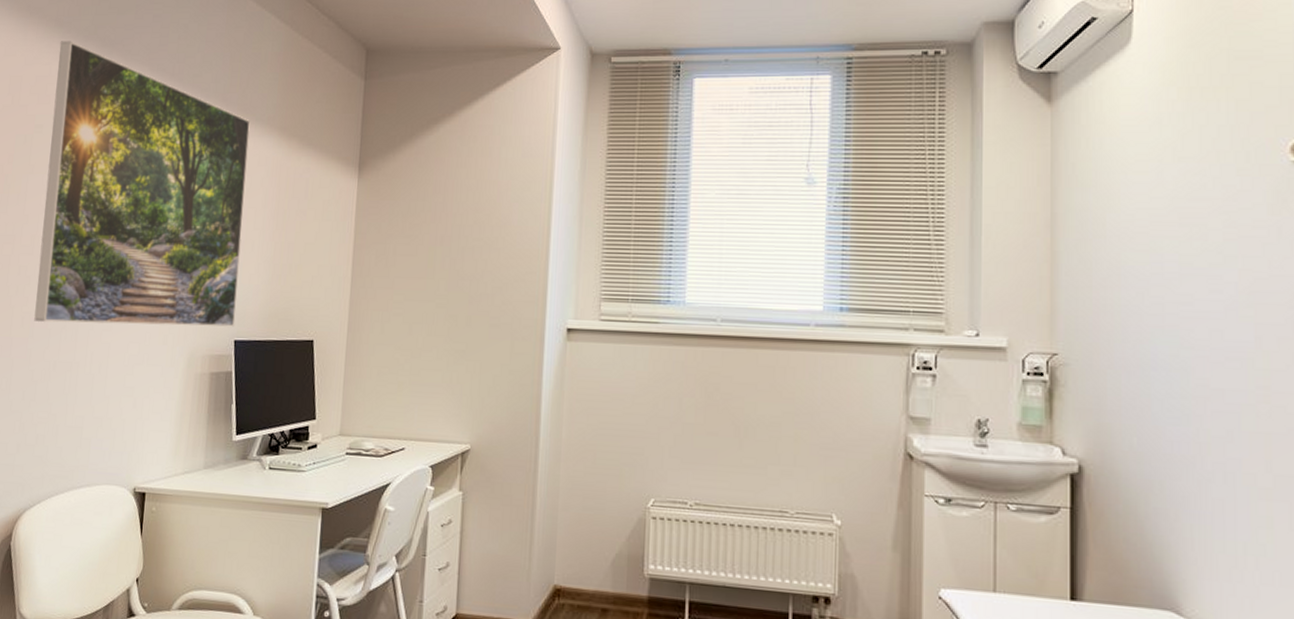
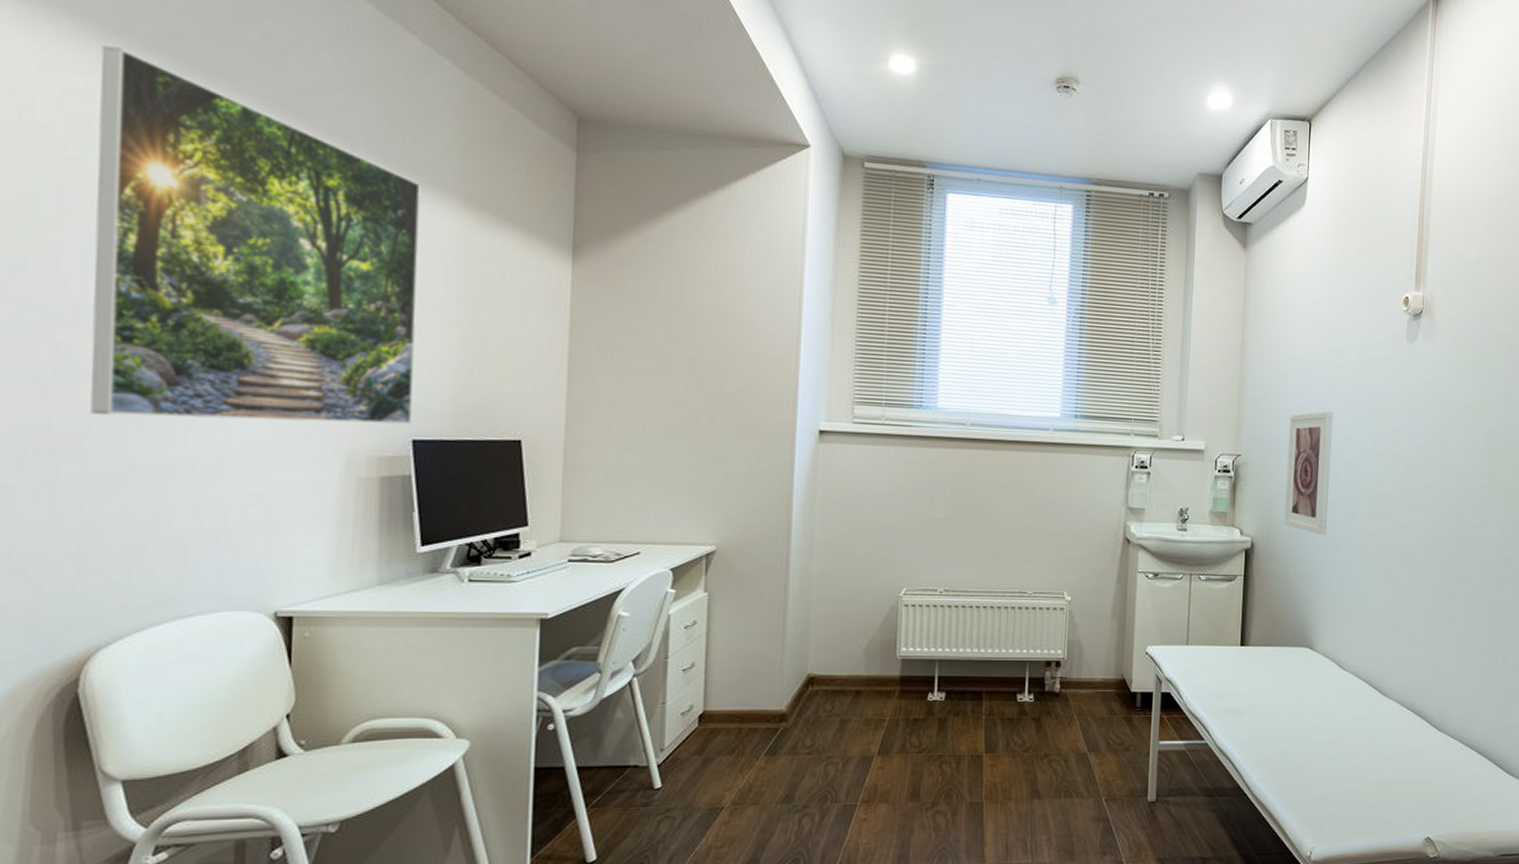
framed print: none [1125,296,1192,460] -> present [1284,411,1333,535]

